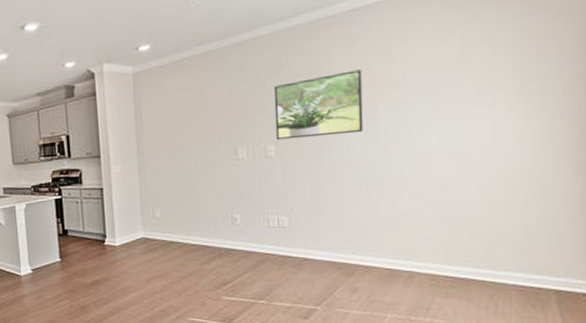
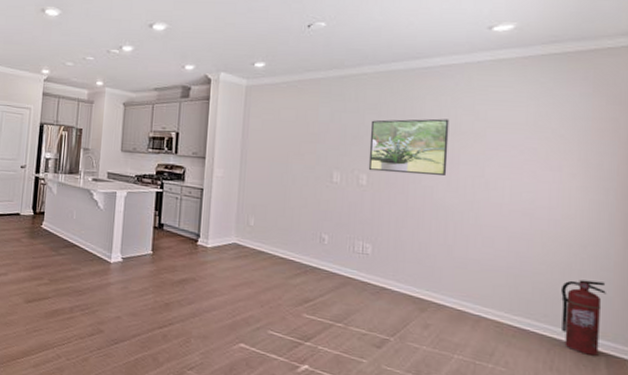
fire extinguisher: none [503,216,556,294] -> present [561,279,608,356]

